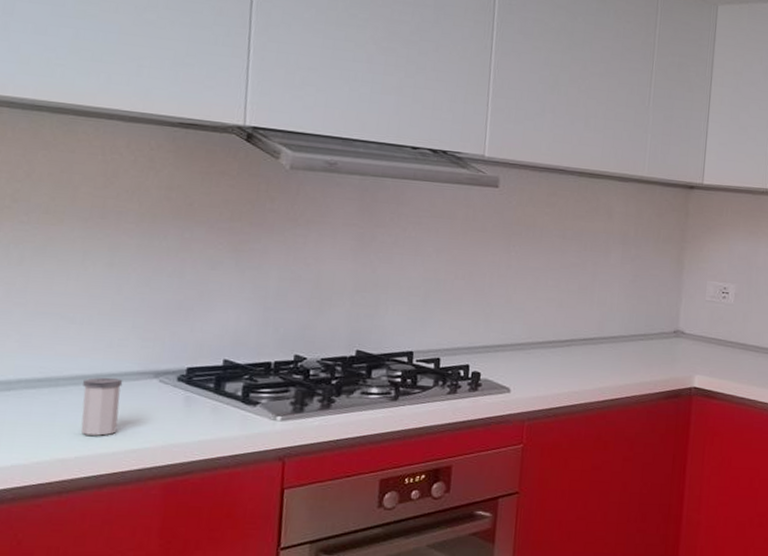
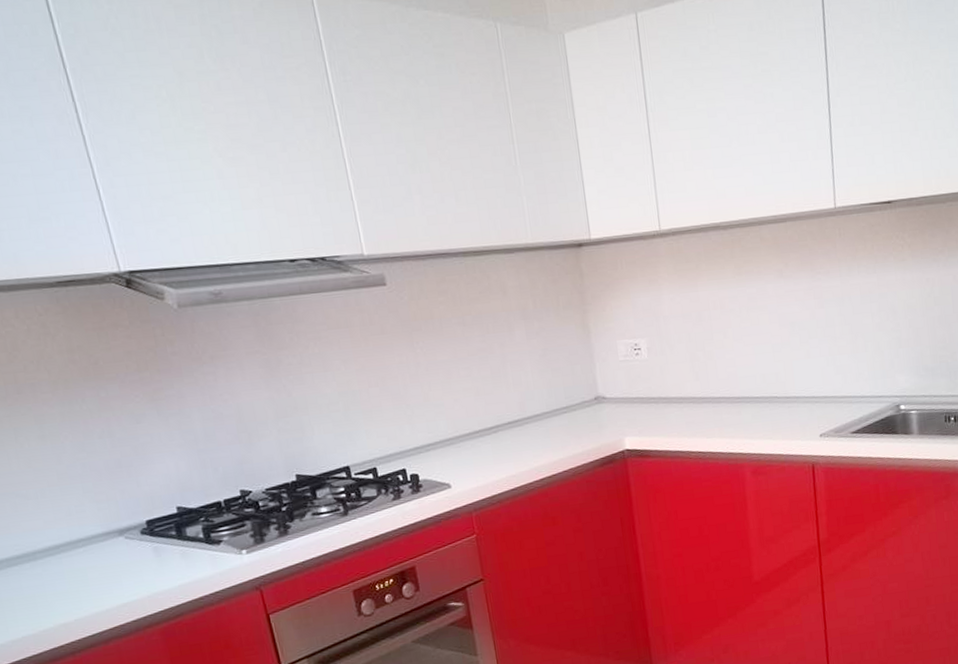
salt shaker: present [80,377,123,436] -> none [57,542,103,599]

